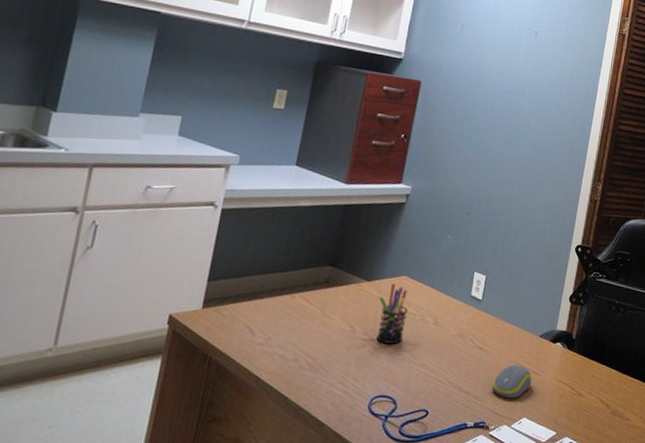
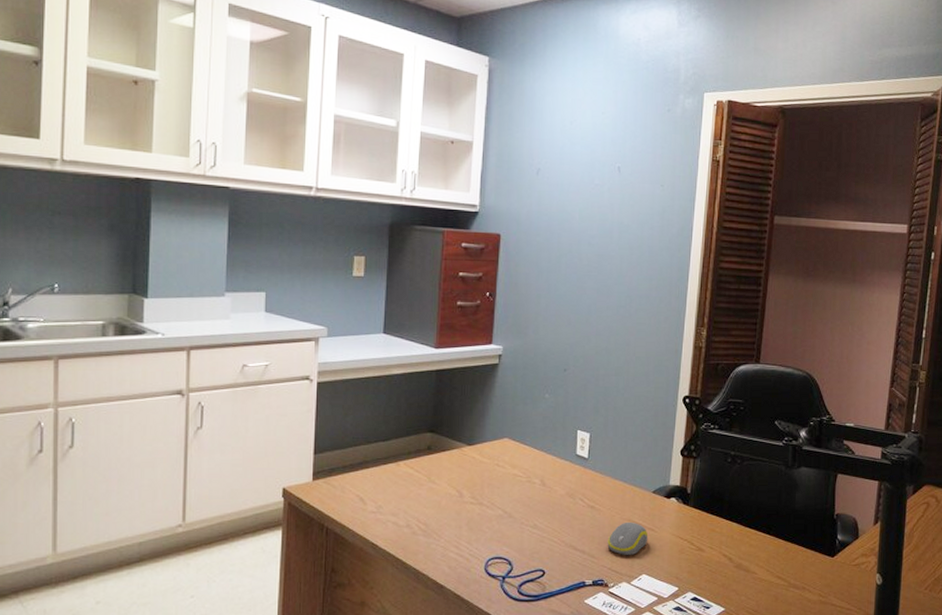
pen holder: present [376,284,409,344] -> none [482,447,514,506]

